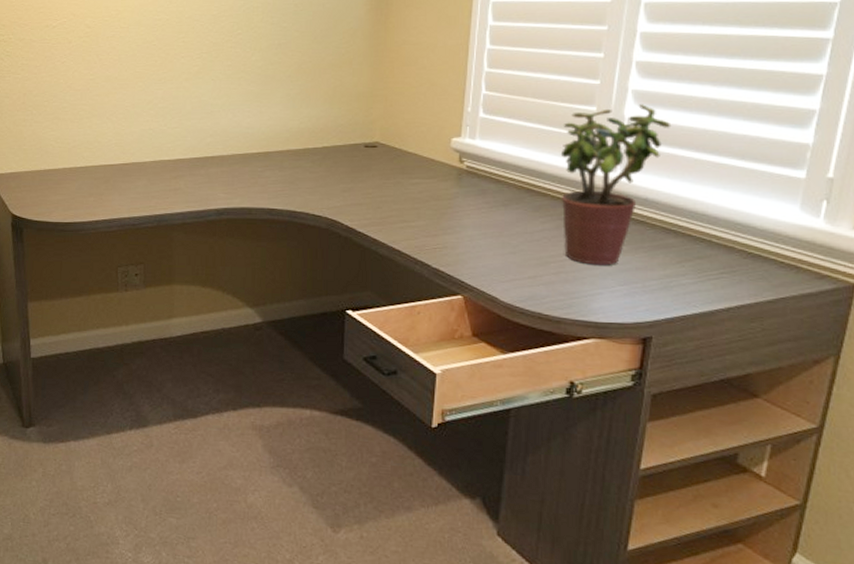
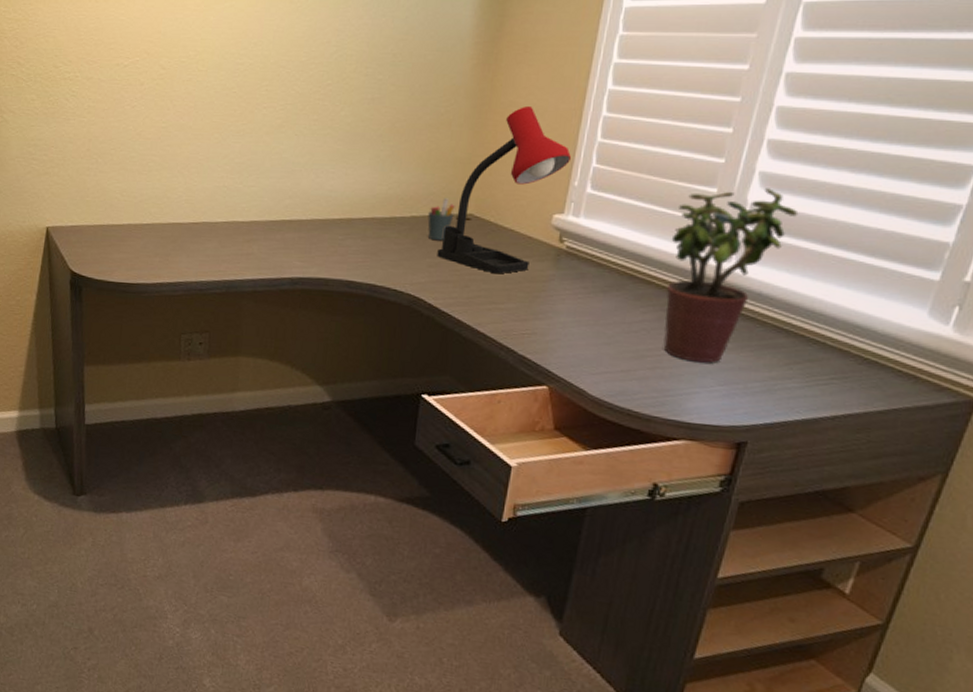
pen holder: none [338,129,362,168] -> present [427,198,455,241]
desk lamp: none [349,43,463,195] -> present [437,105,572,274]

